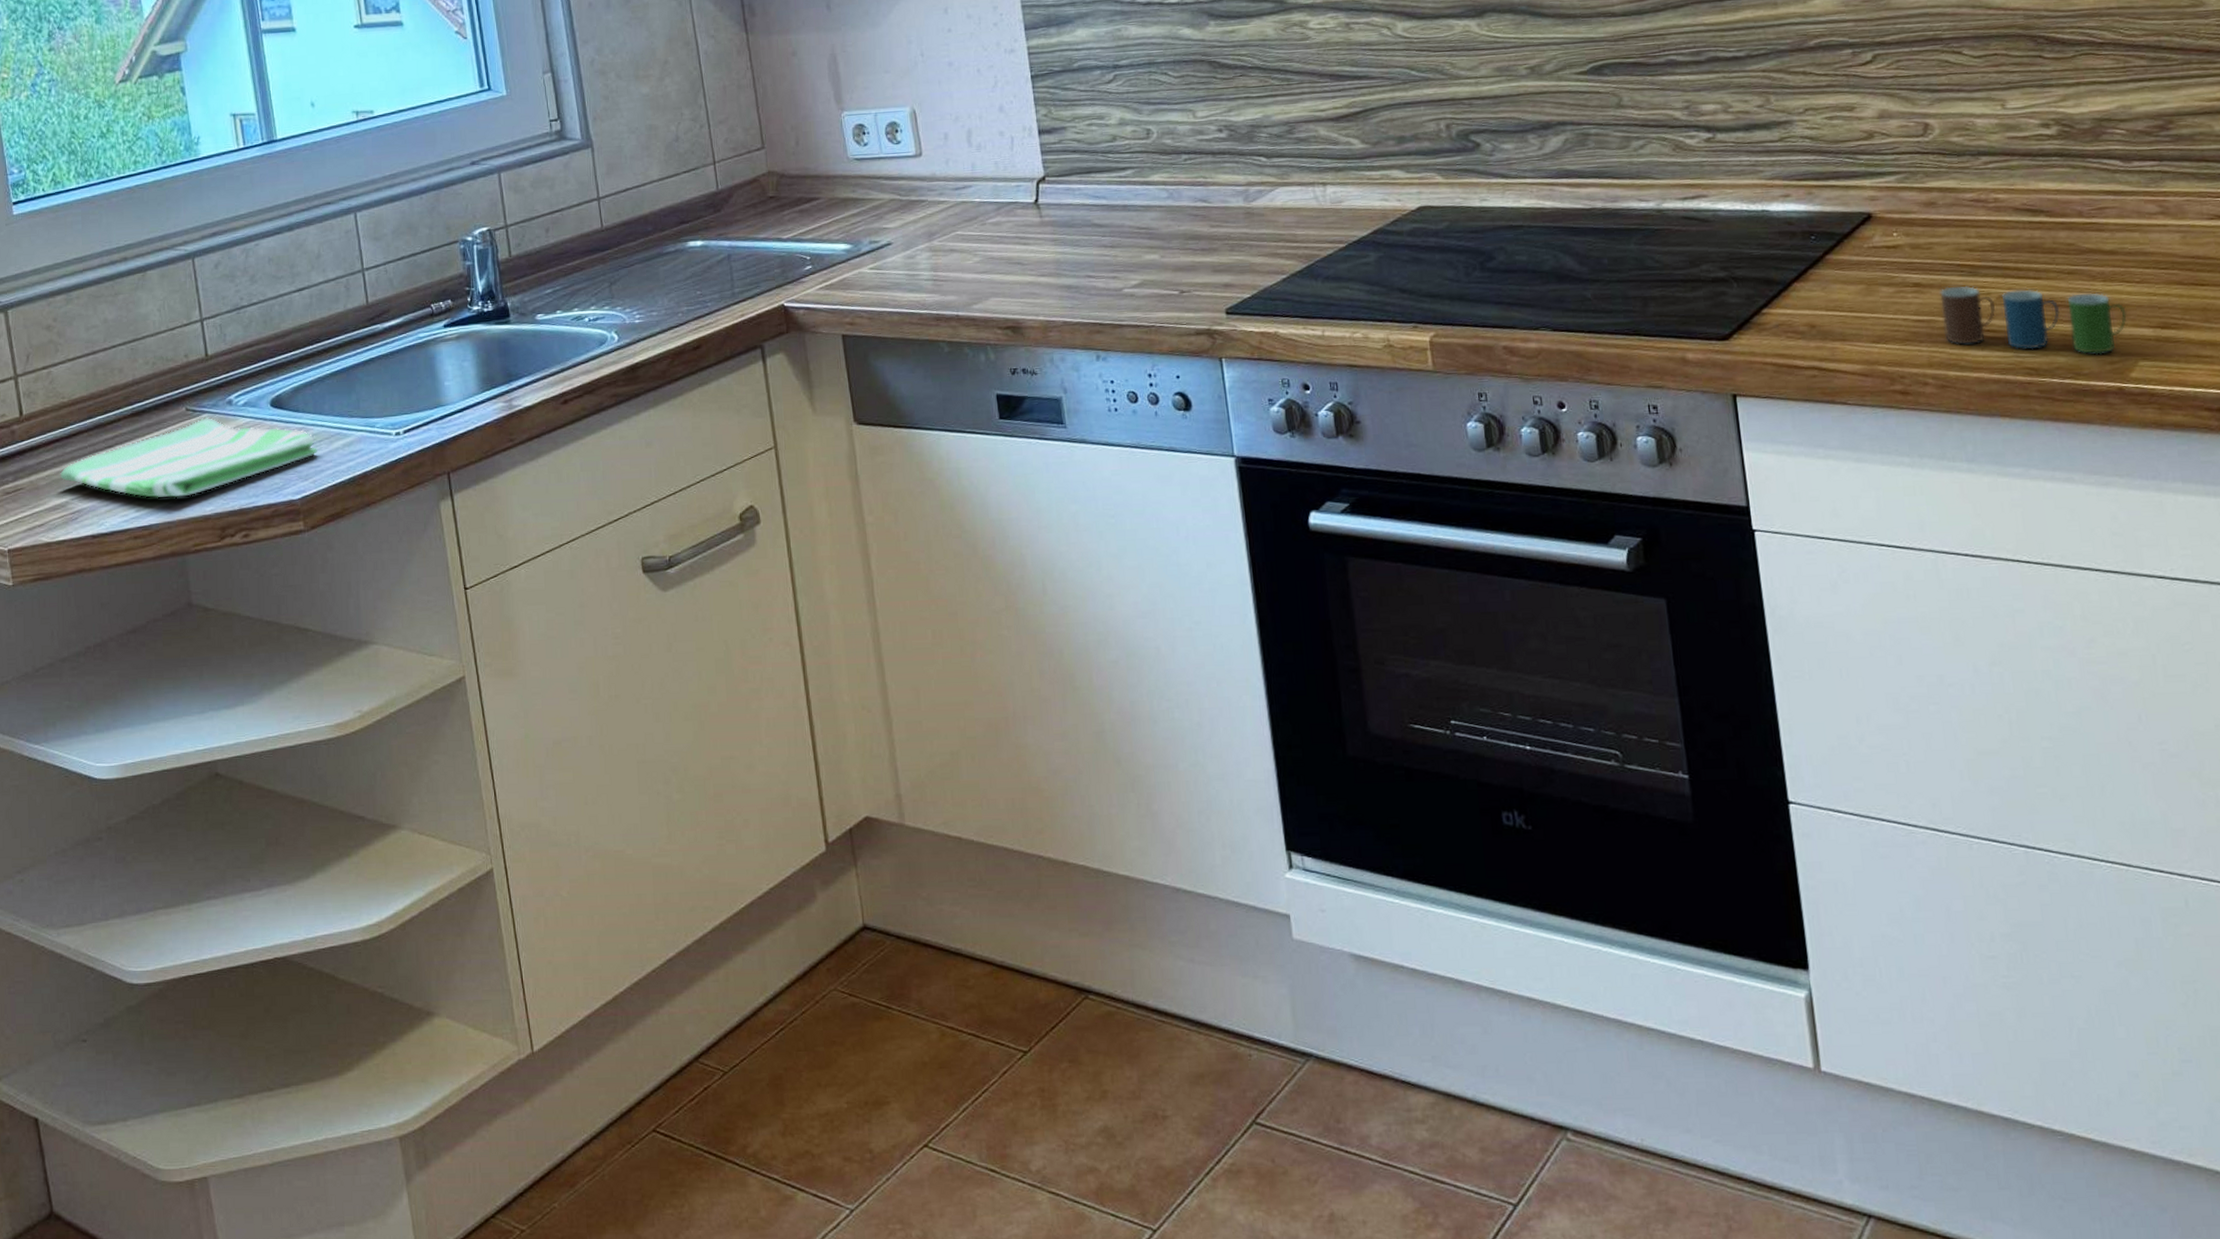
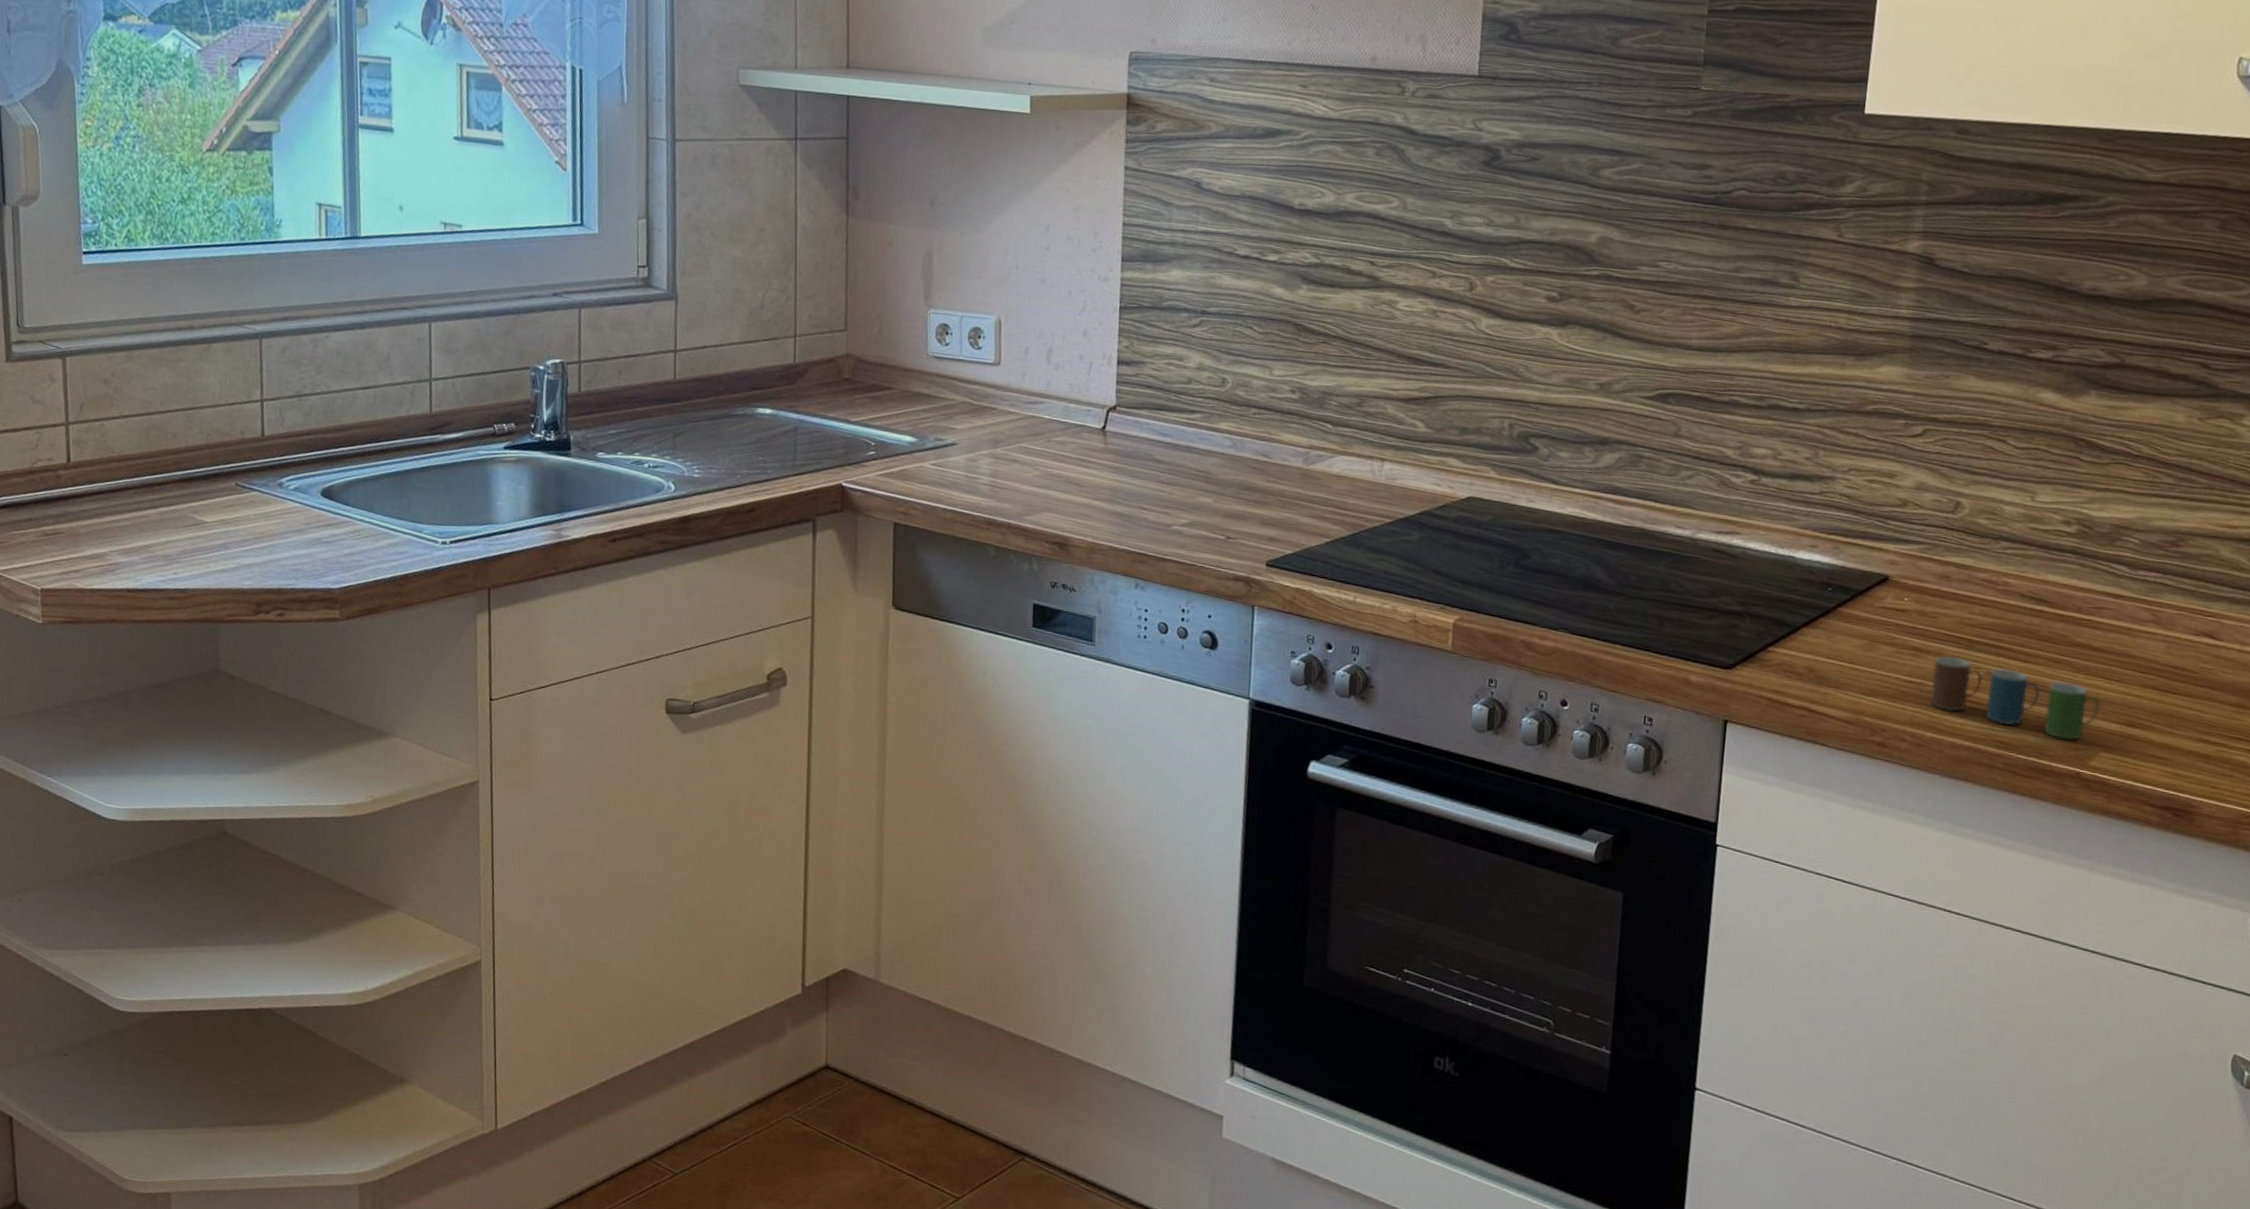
dish towel: present [59,417,317,499] -> none [100,495,362,568]

